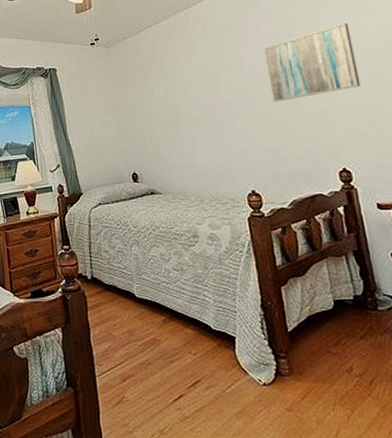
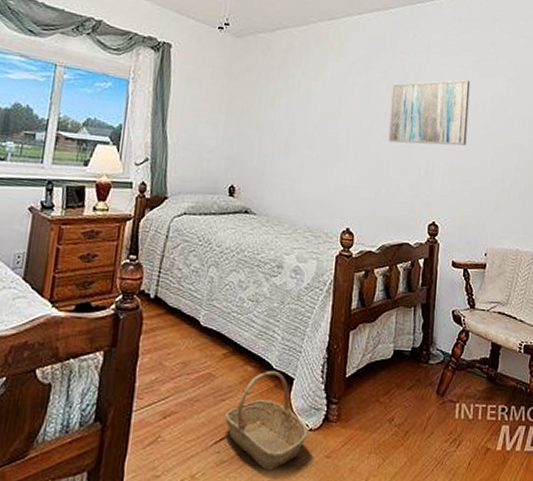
basket: none [177,332,263,424] -> present [224,371,309,470]

